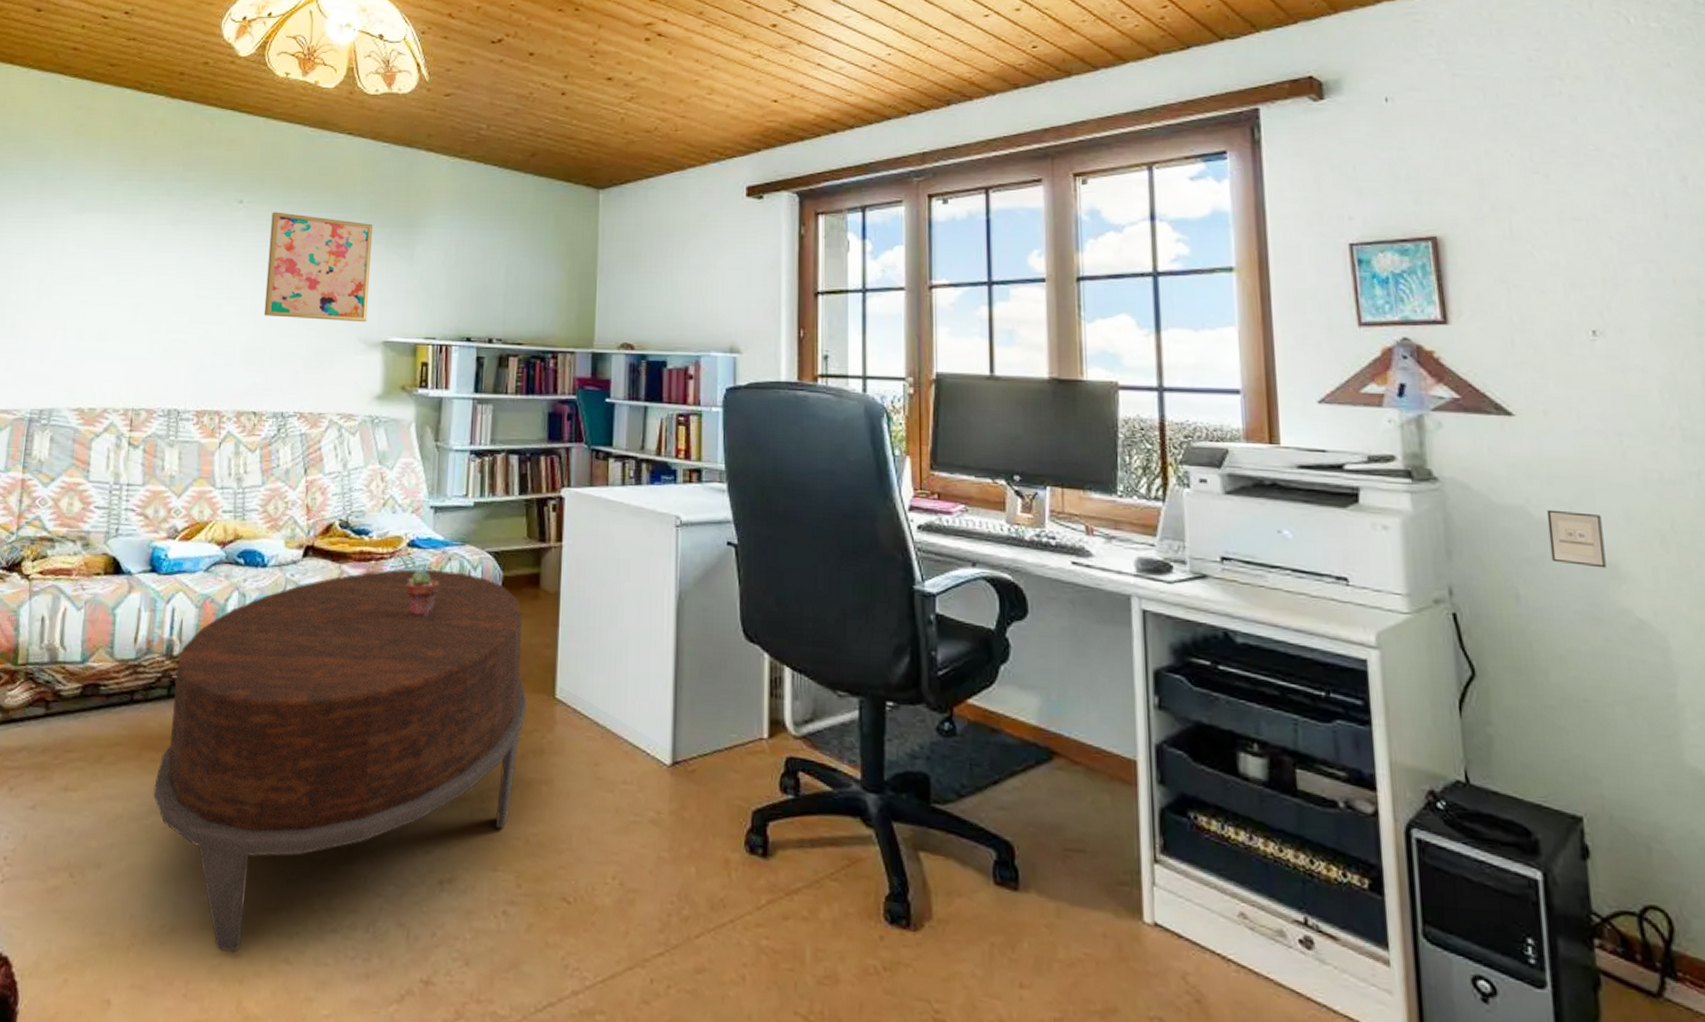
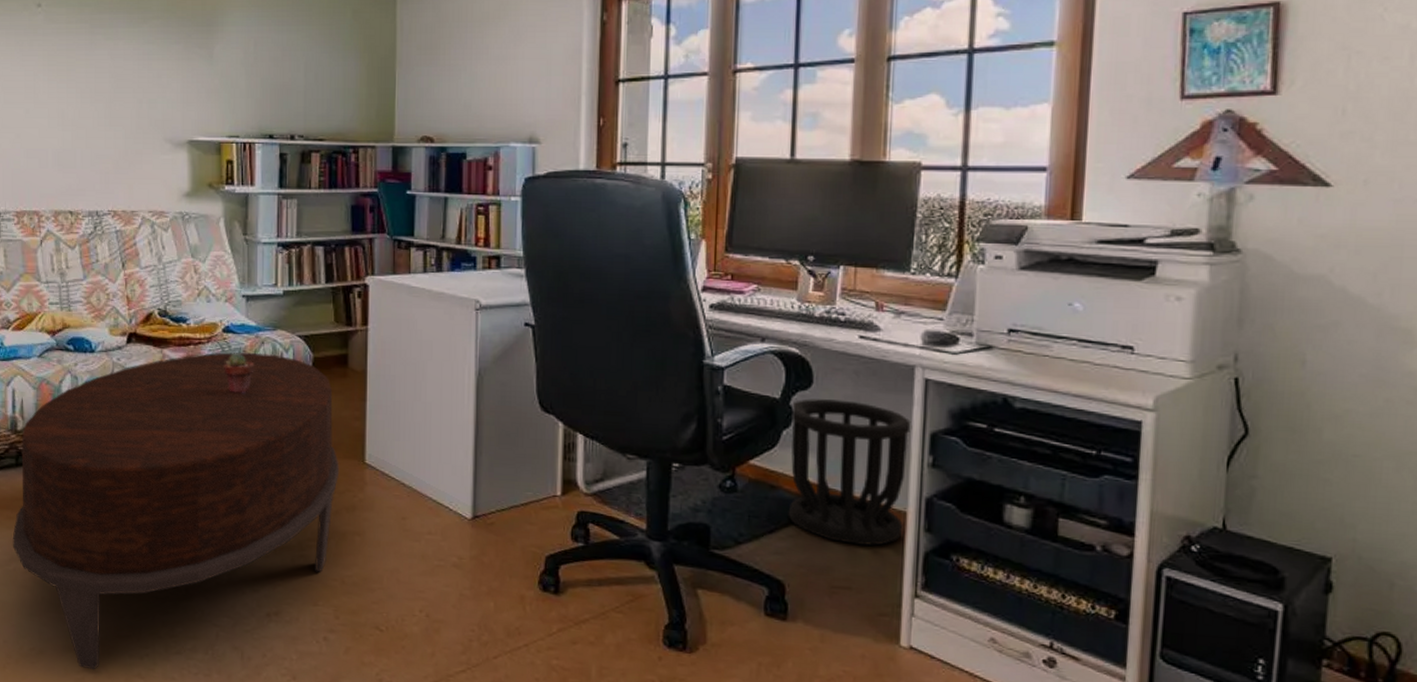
wall art: present [263,212,372,323] -> none [70,14,172,123]
wastebasket: none [1007,630,1135,801] -> present [788,398,913,546]
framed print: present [1546,509,1607,568] -> none [1345,278,1405,334]

